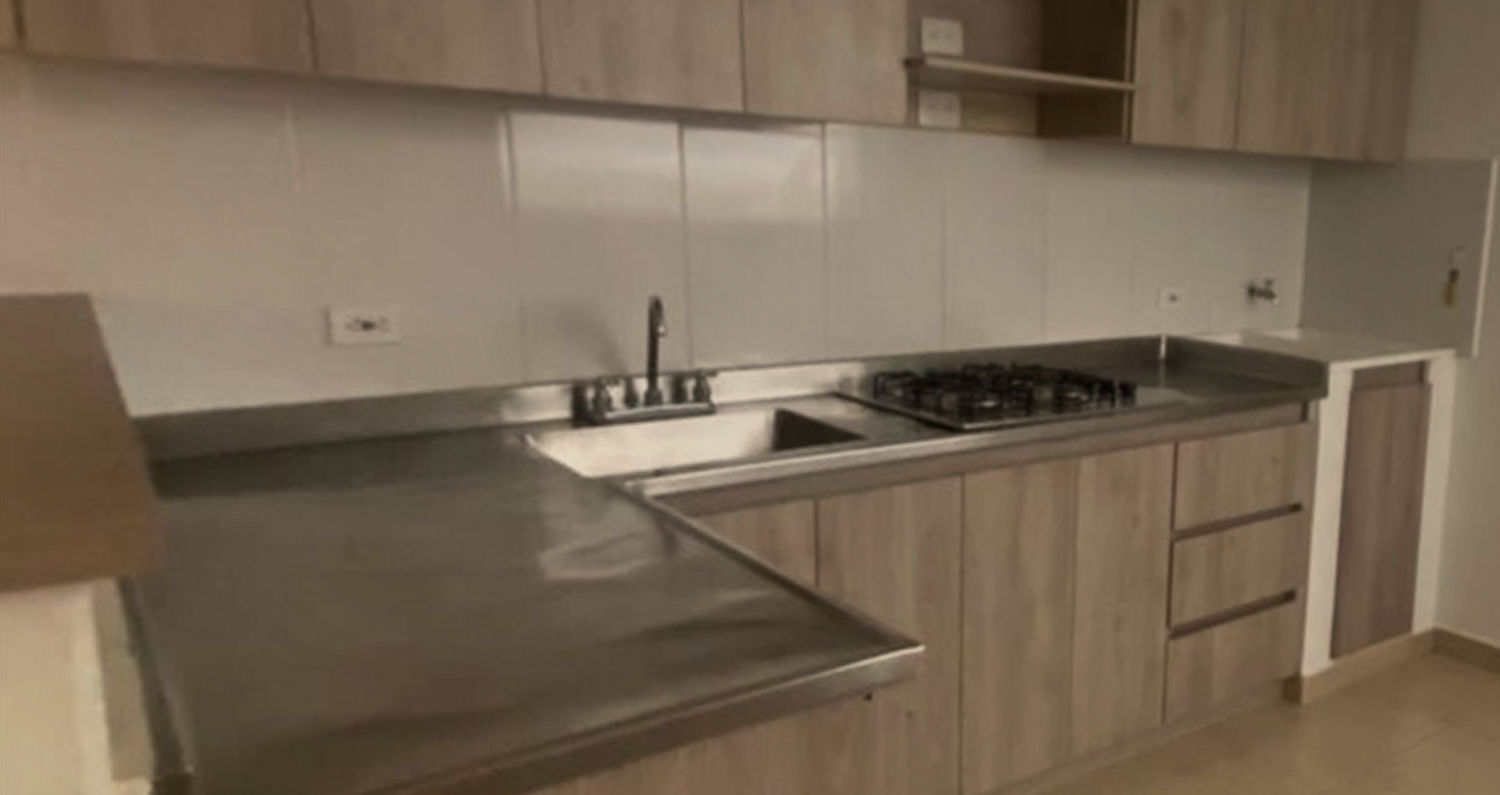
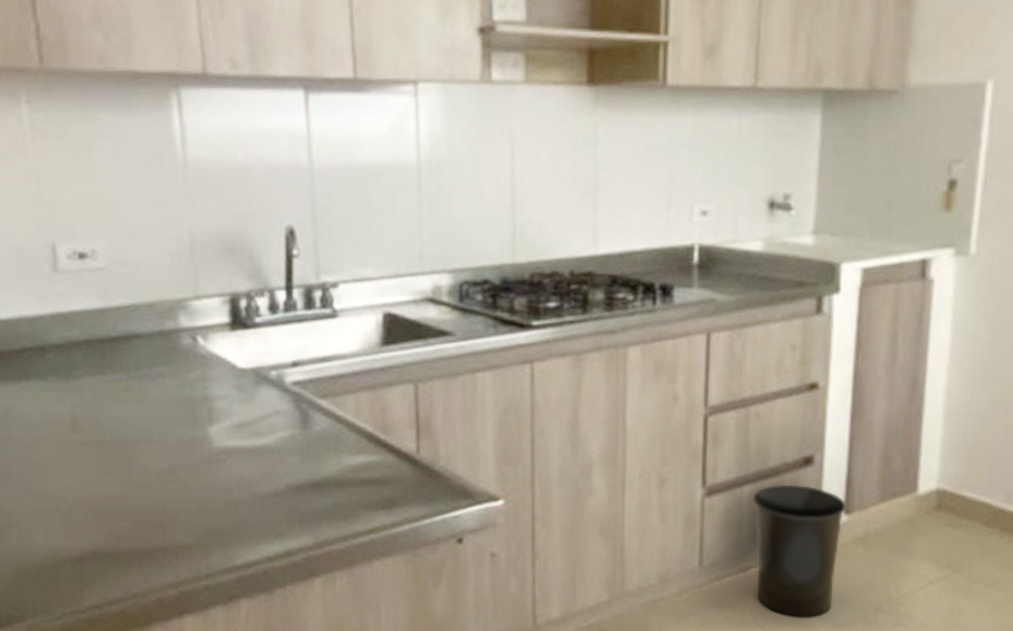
waste bin: none [1225,624,1333,782] -> present [752,484,847,617]

